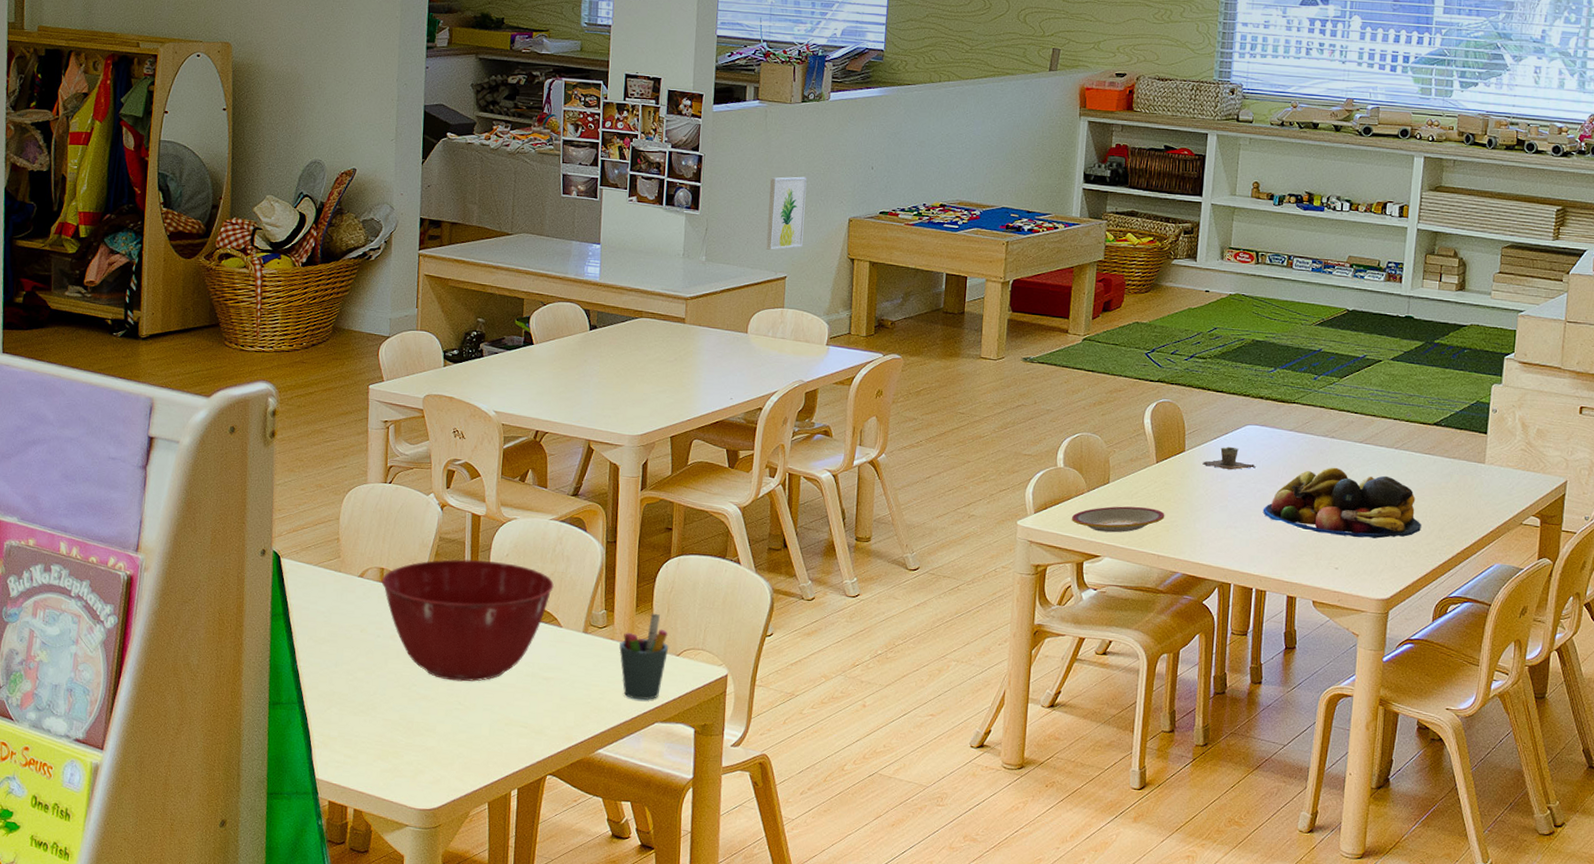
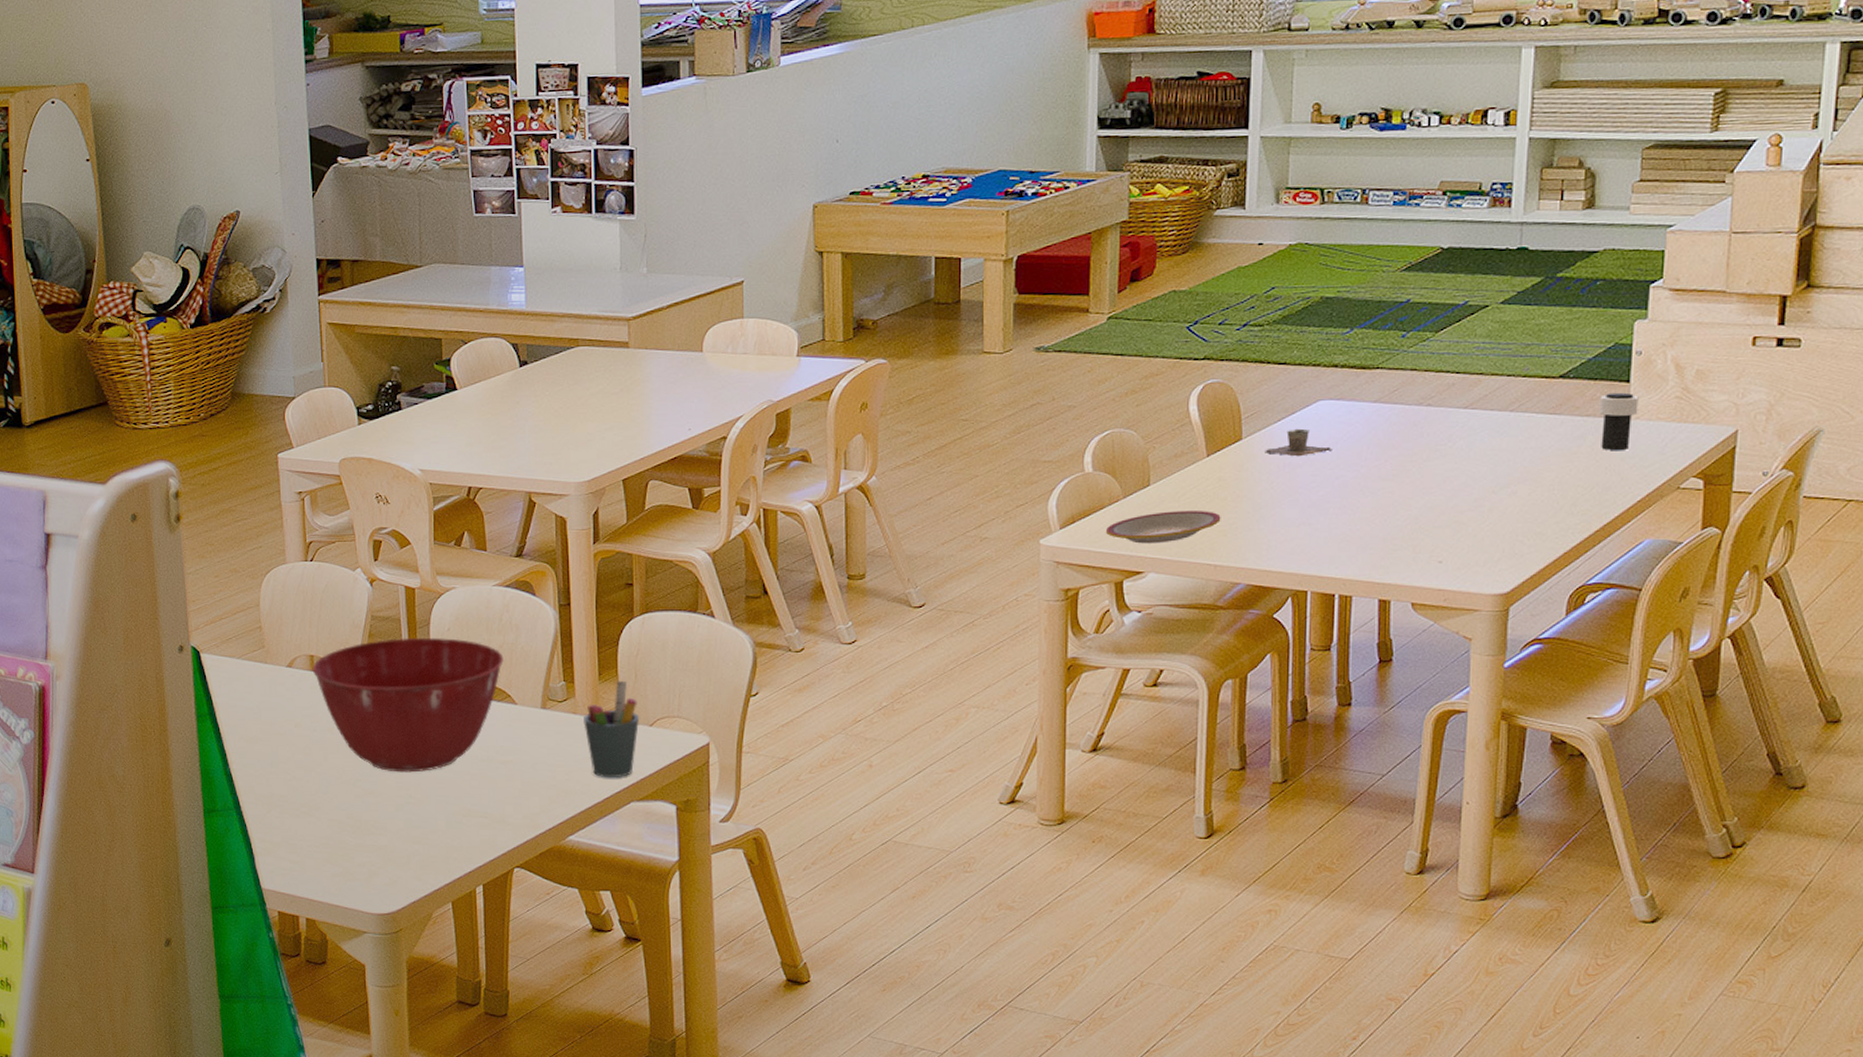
wall art: present [766,176,807,250] -> none [717,161,760,252]
fruit bowl: present [1262,467,1421,539] -> none [1343,441,1548,524]
cup: none [1463,441,1493,489] -> present [1599,392,1639,450]

